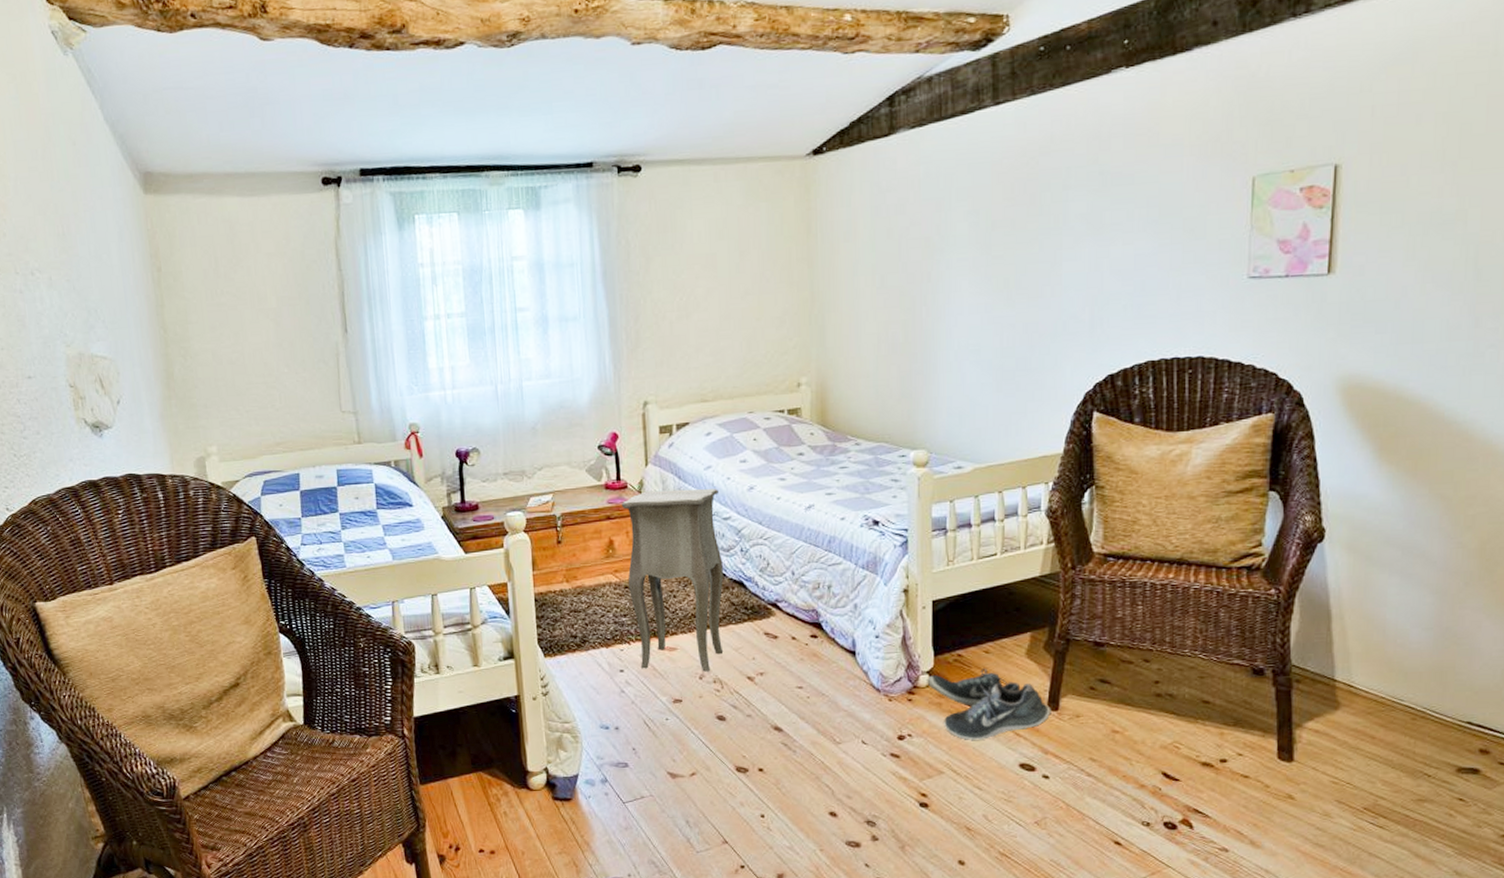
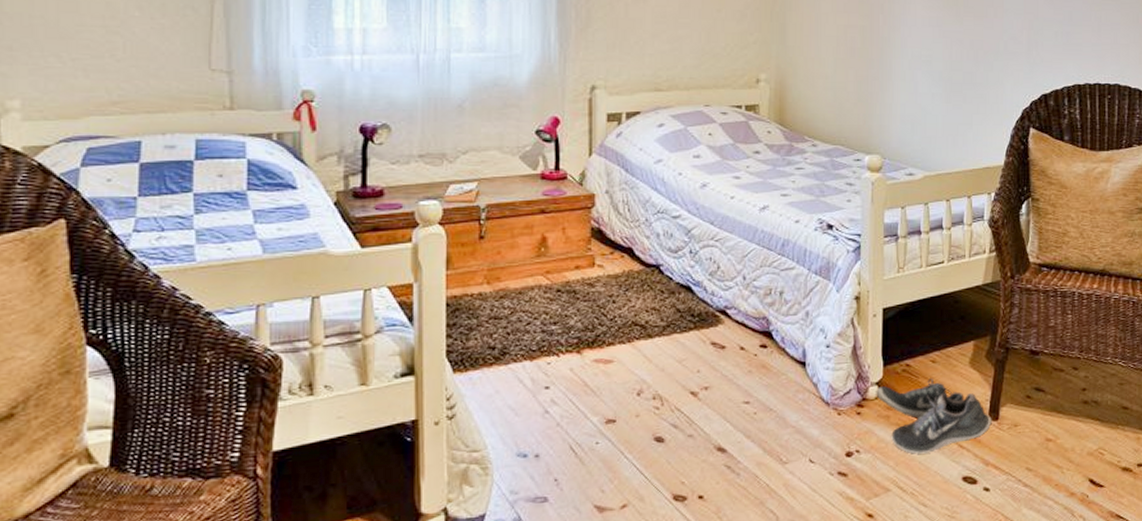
side table: present [622,489,724,672] -> none [559,183,669,387]

